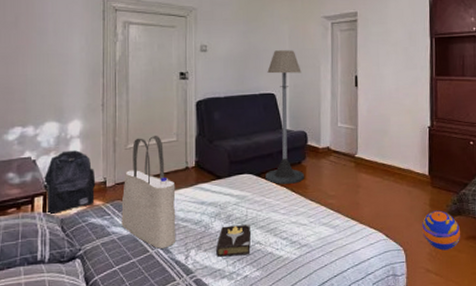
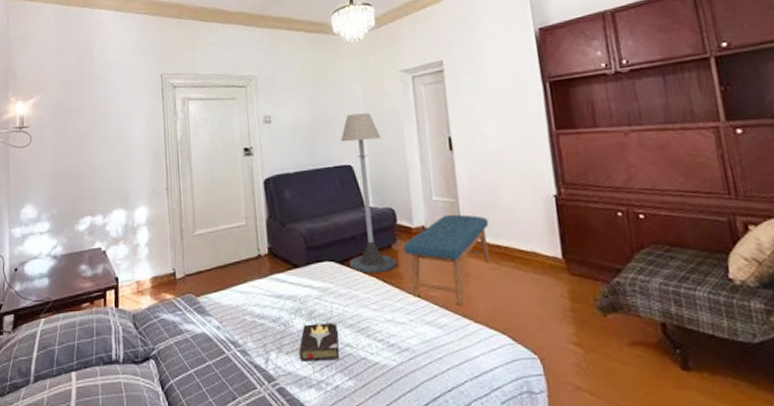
backpack: present [42,150,96,214] -> none [113,239,165,309]
tote bag: present [121,135,176,249] -> none [192,219,254,350]
bench: none [311,138,378,210] -> present [403,214,491,305]
ball: present [422,210,461,251] -> none [561,306,621,361]

